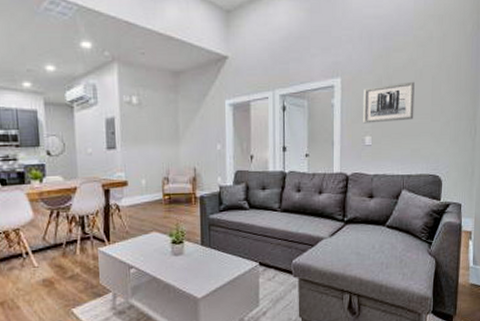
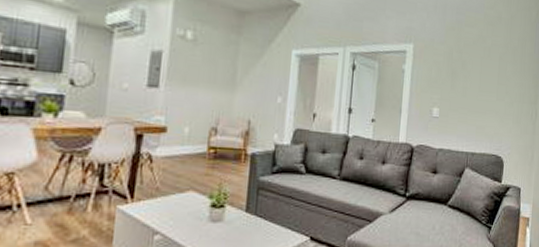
wall art: present [363,81,415,124] -> none [432,57,483,96]

